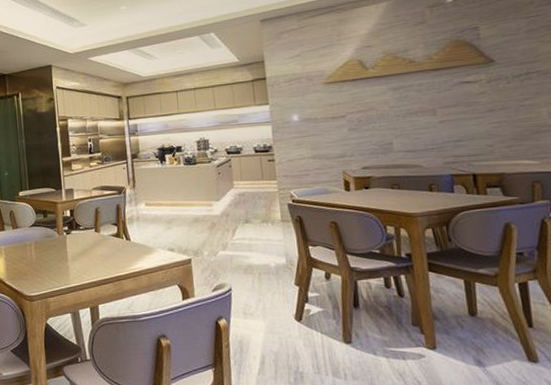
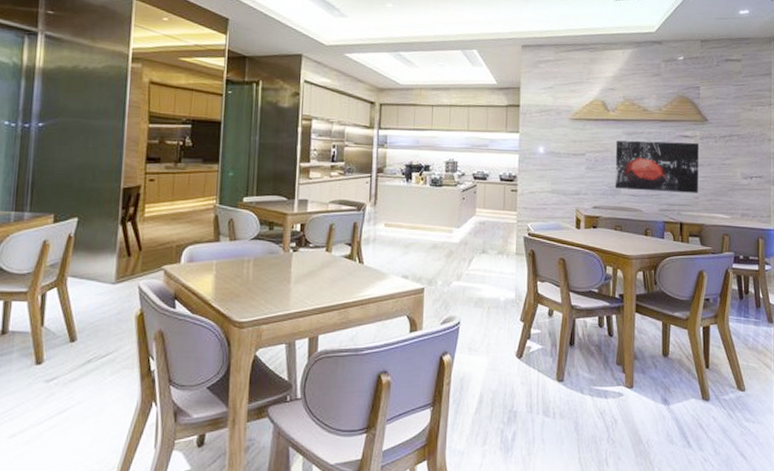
wall art: none [380,87,492,147] -> present [615,140,699,193]

